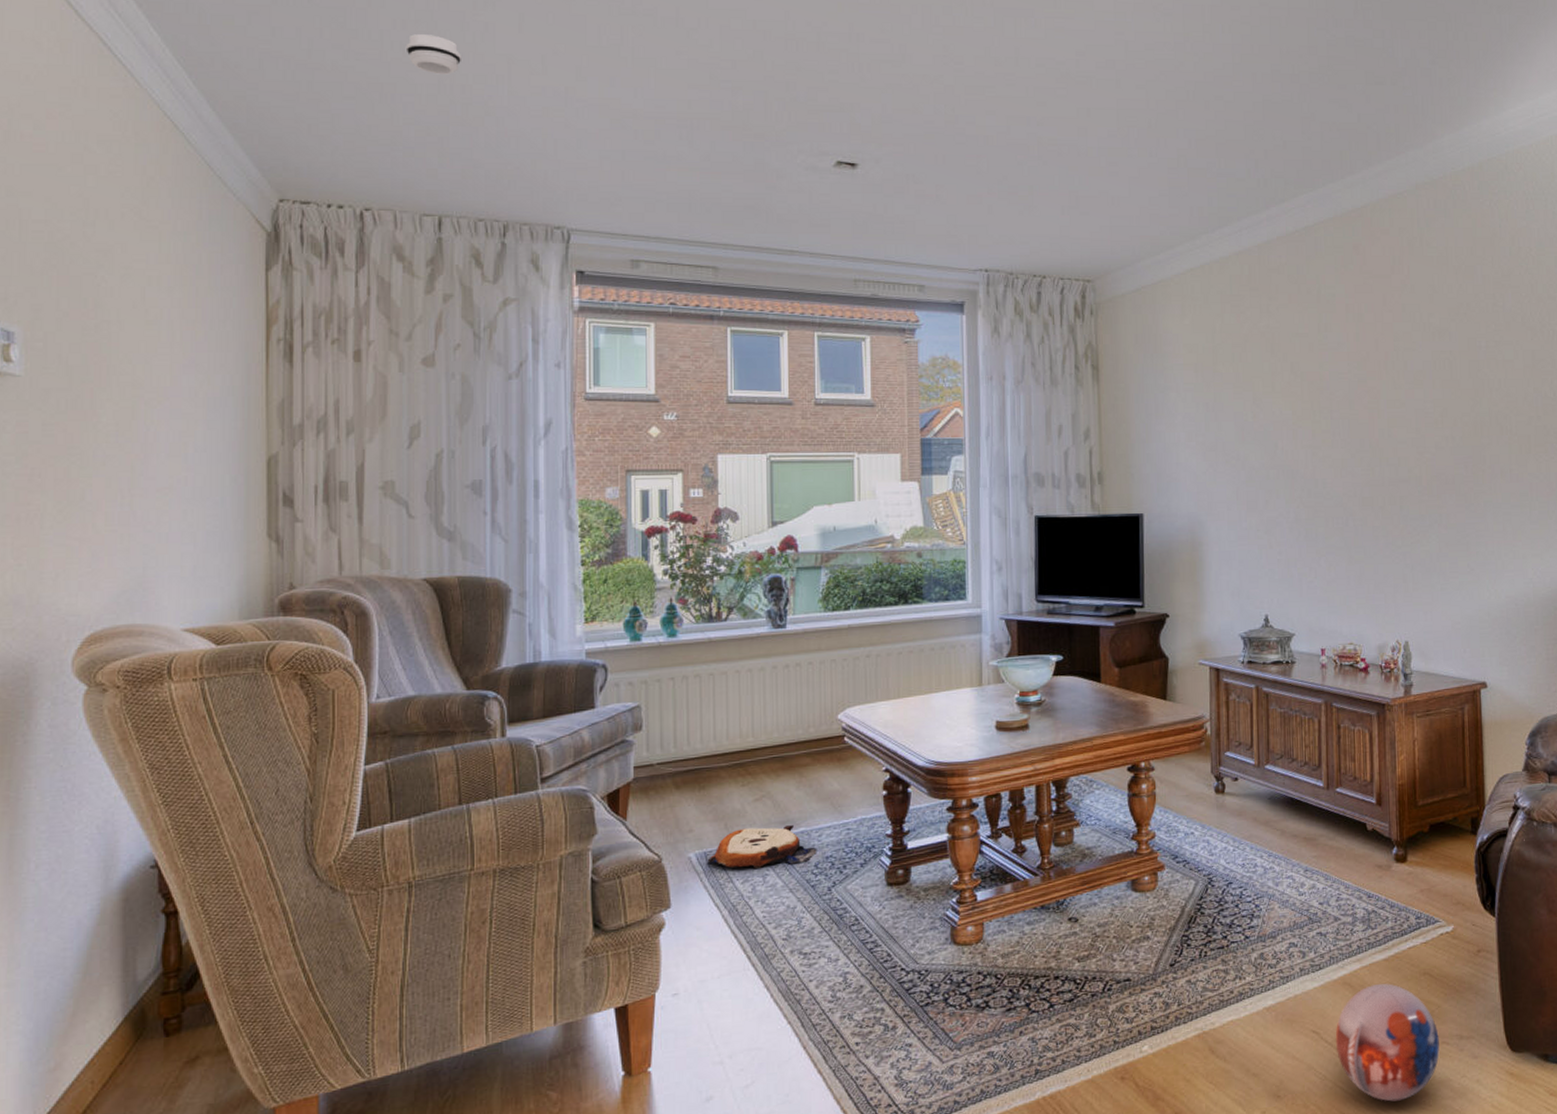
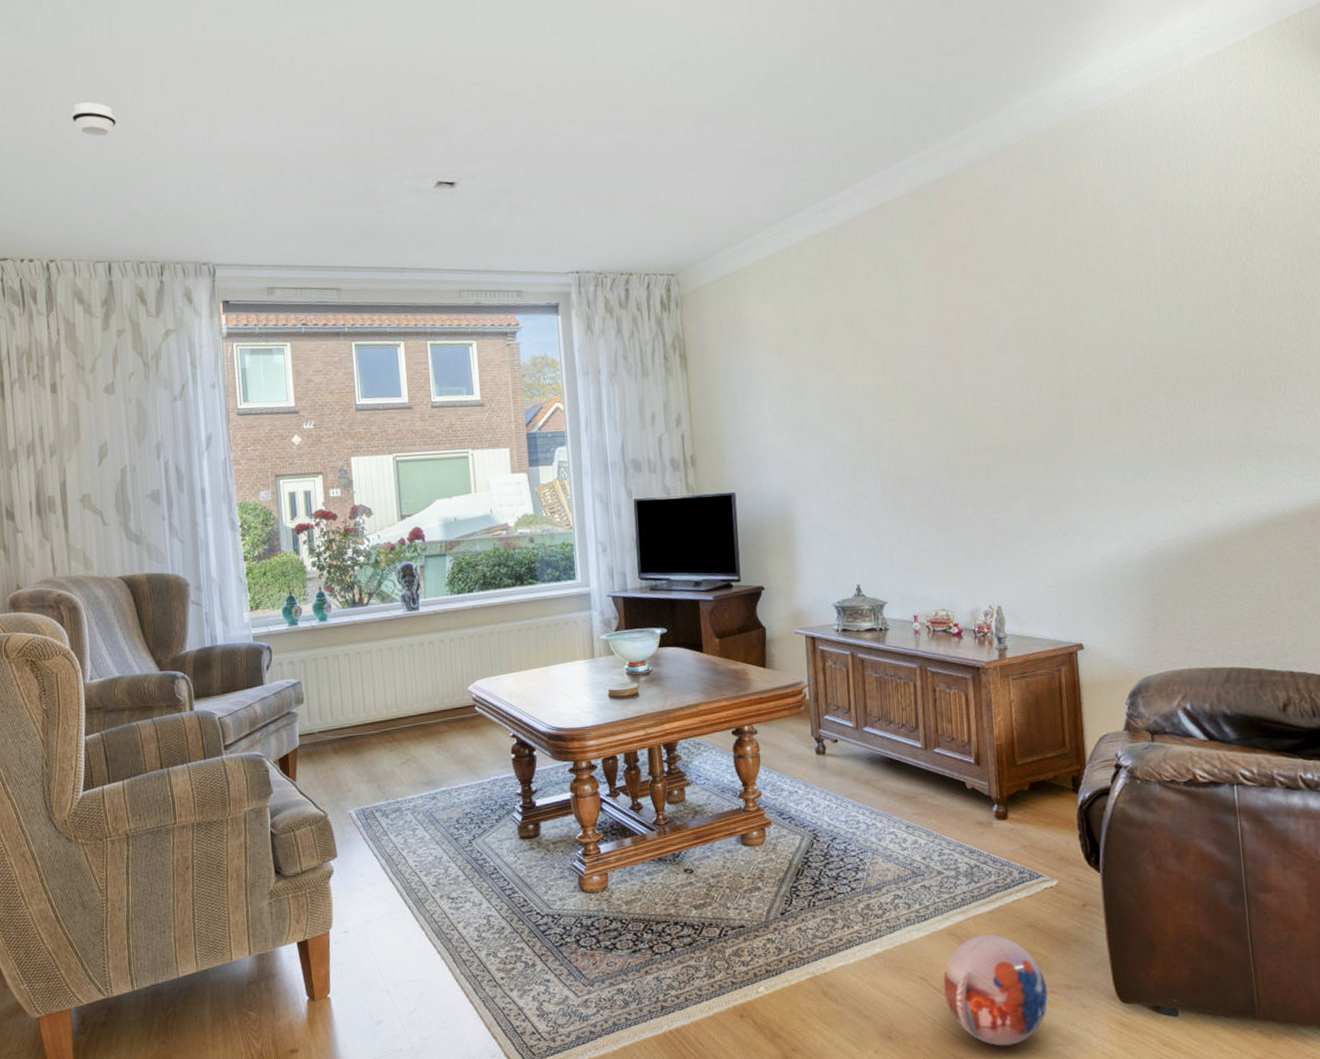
plush toy: present [707,825,817,868] -> none [365,785,458,823]

